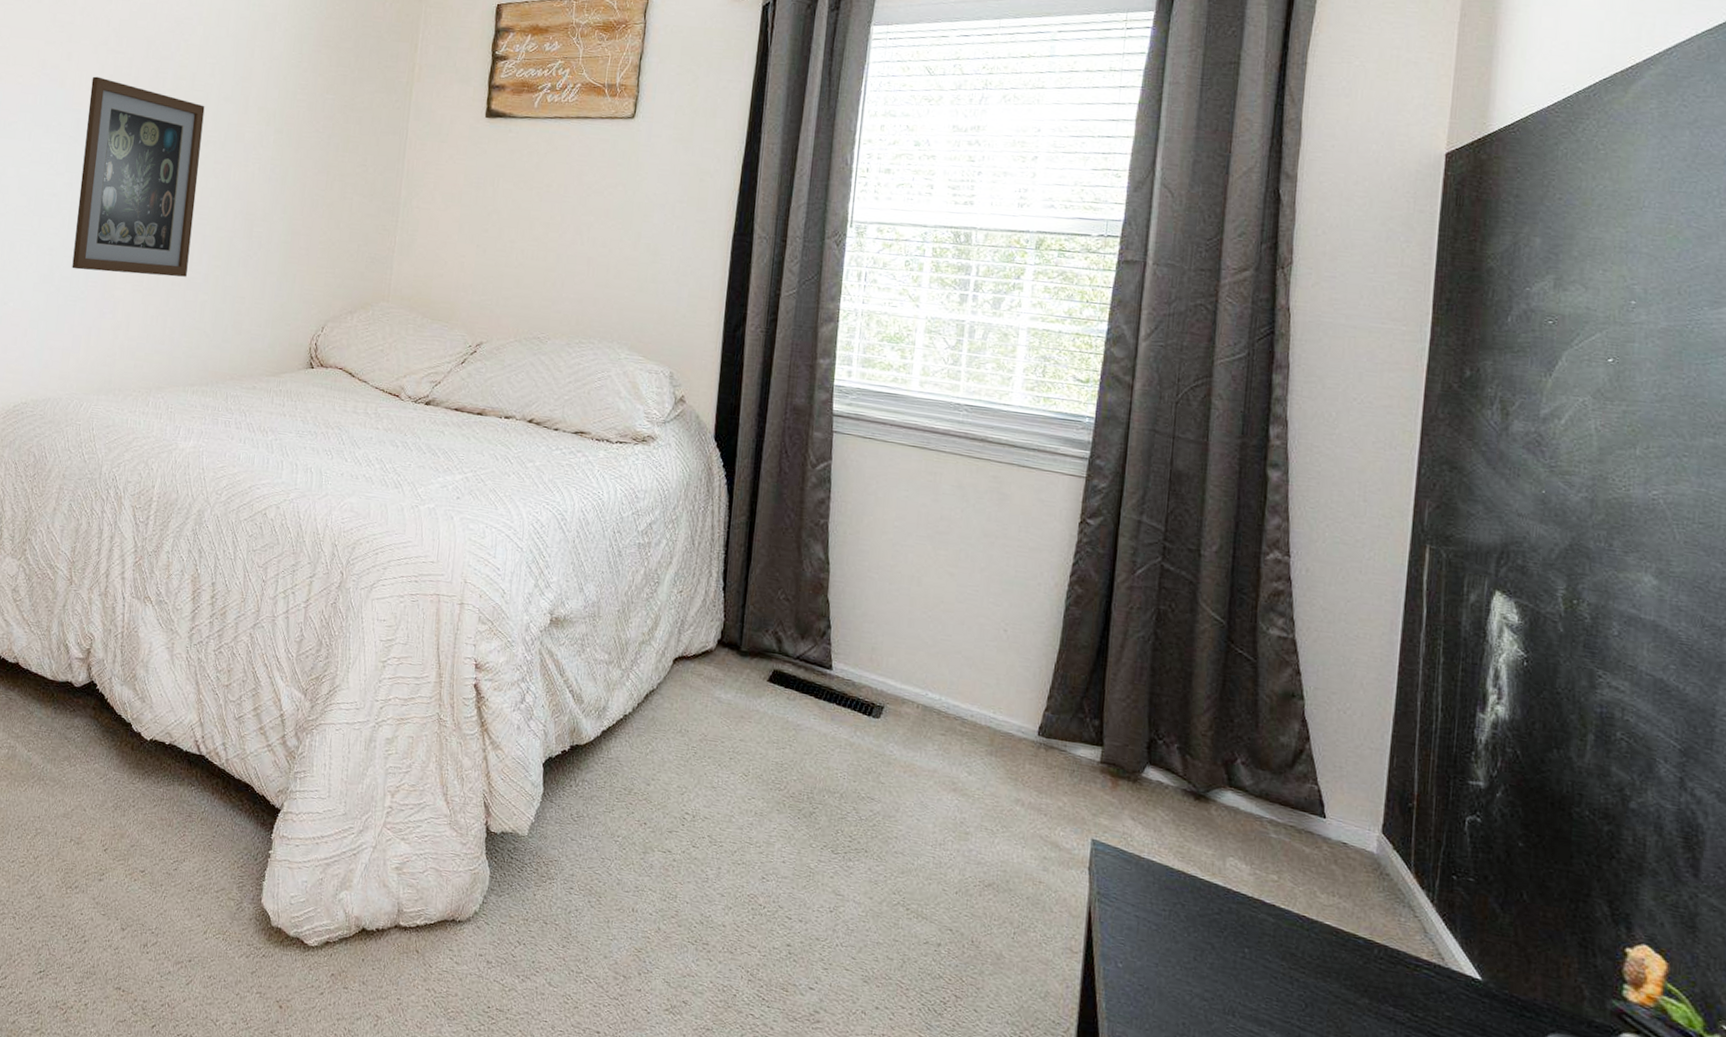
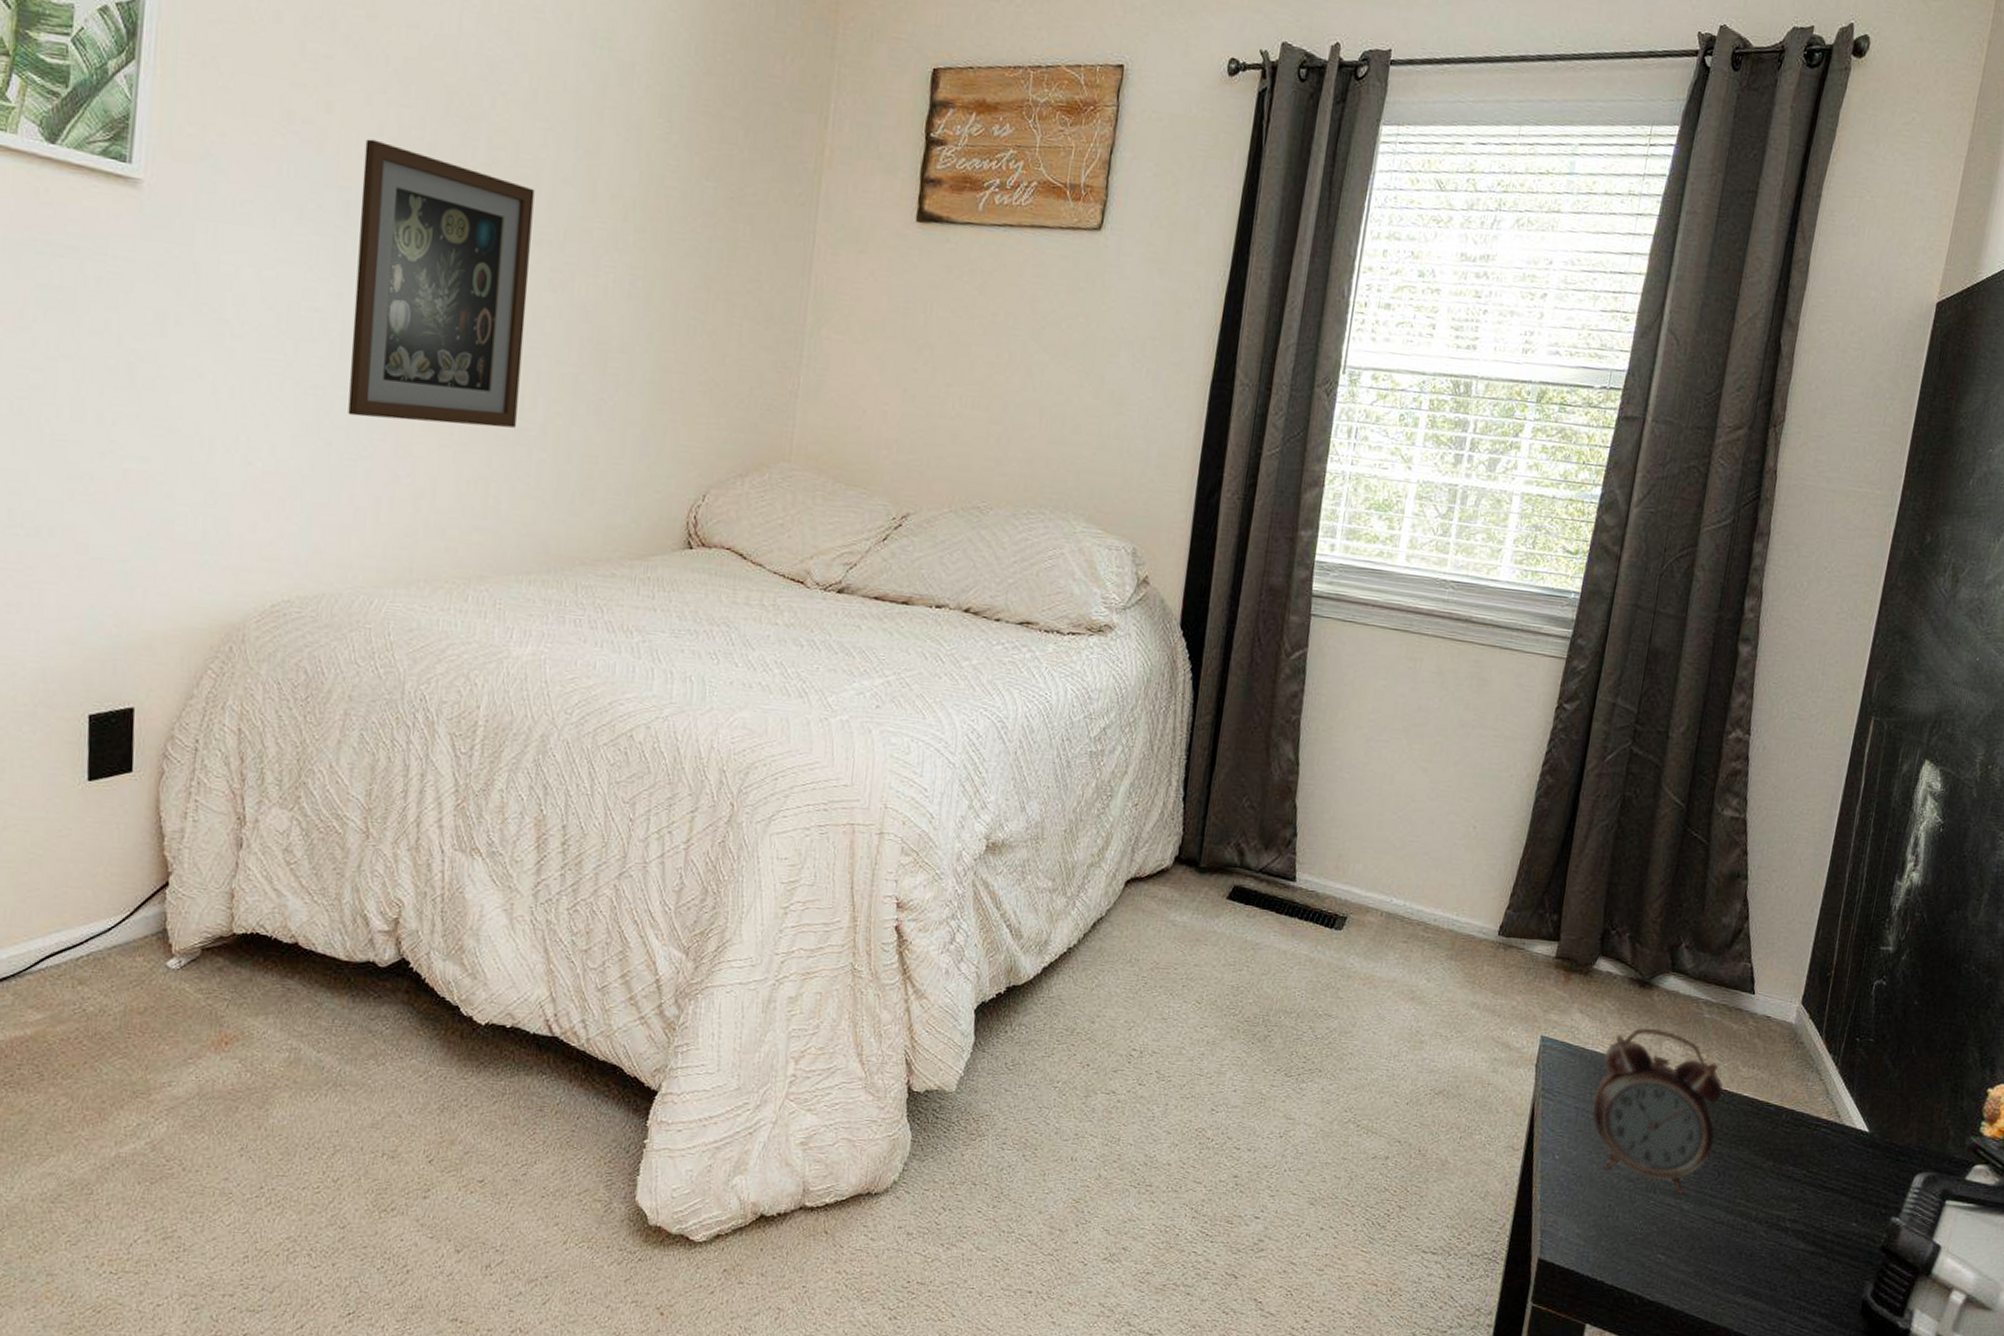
alarm clock: none [1153,841,1301,1021] -> present [1592,1028,1723,1194]

